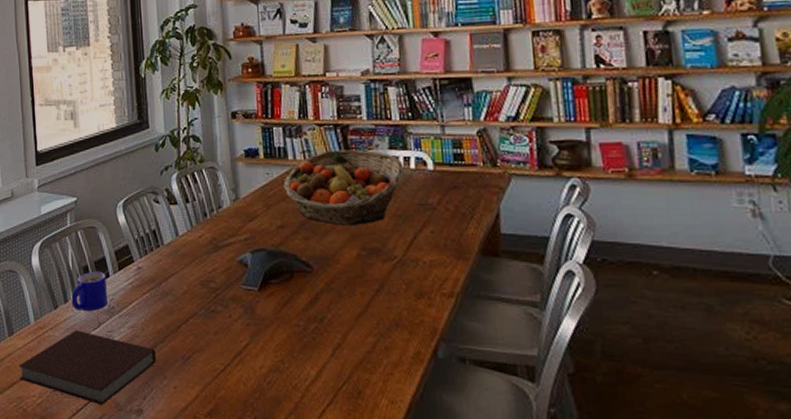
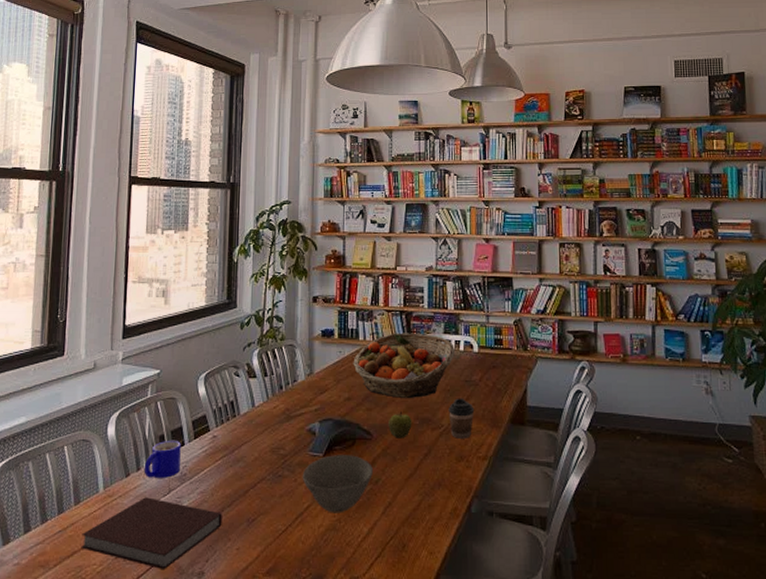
bowl: none [236,289,318,354] -> present [302,455,374,513]
apple: none [329,240,359,272] -> present [387,411,412,439]
coffee cup: none [401,224,434,272] -> present [449,398,475,439]

